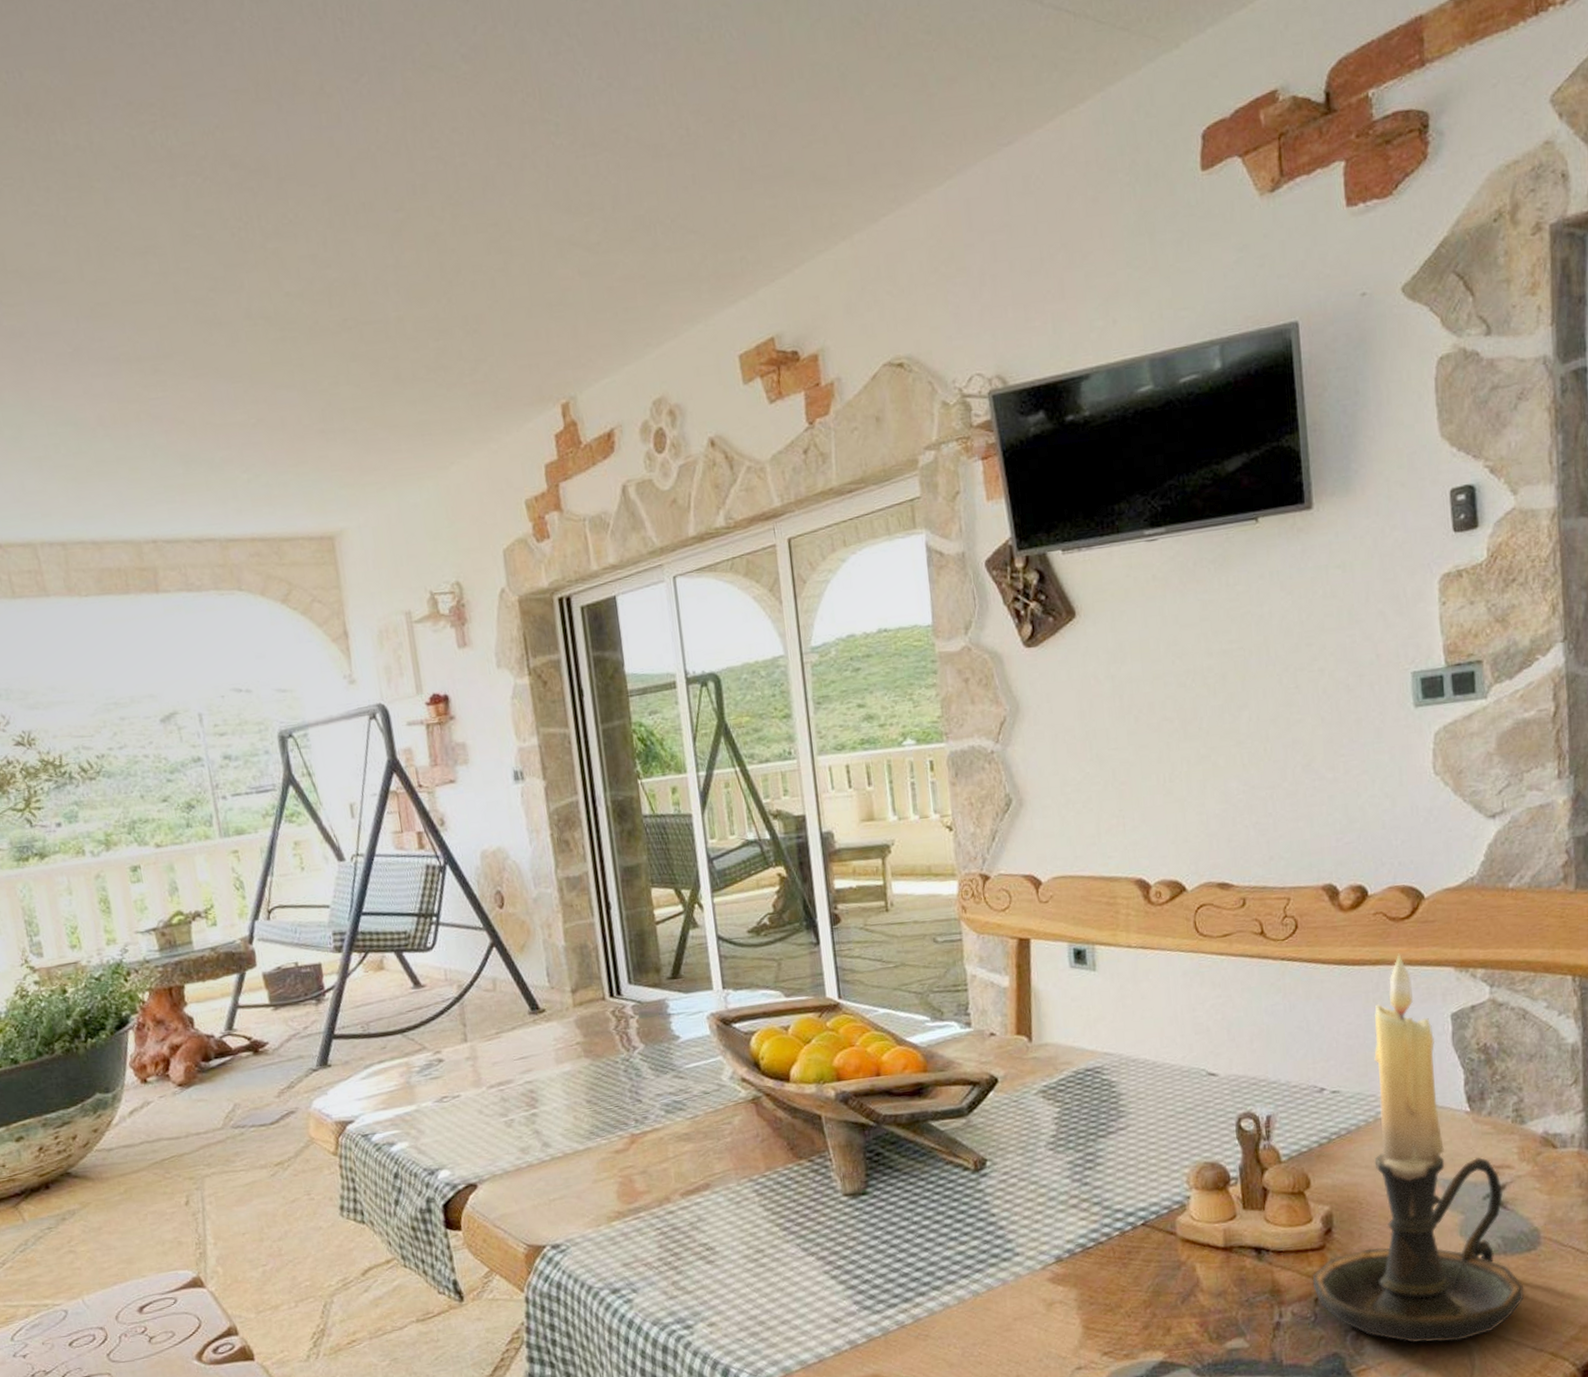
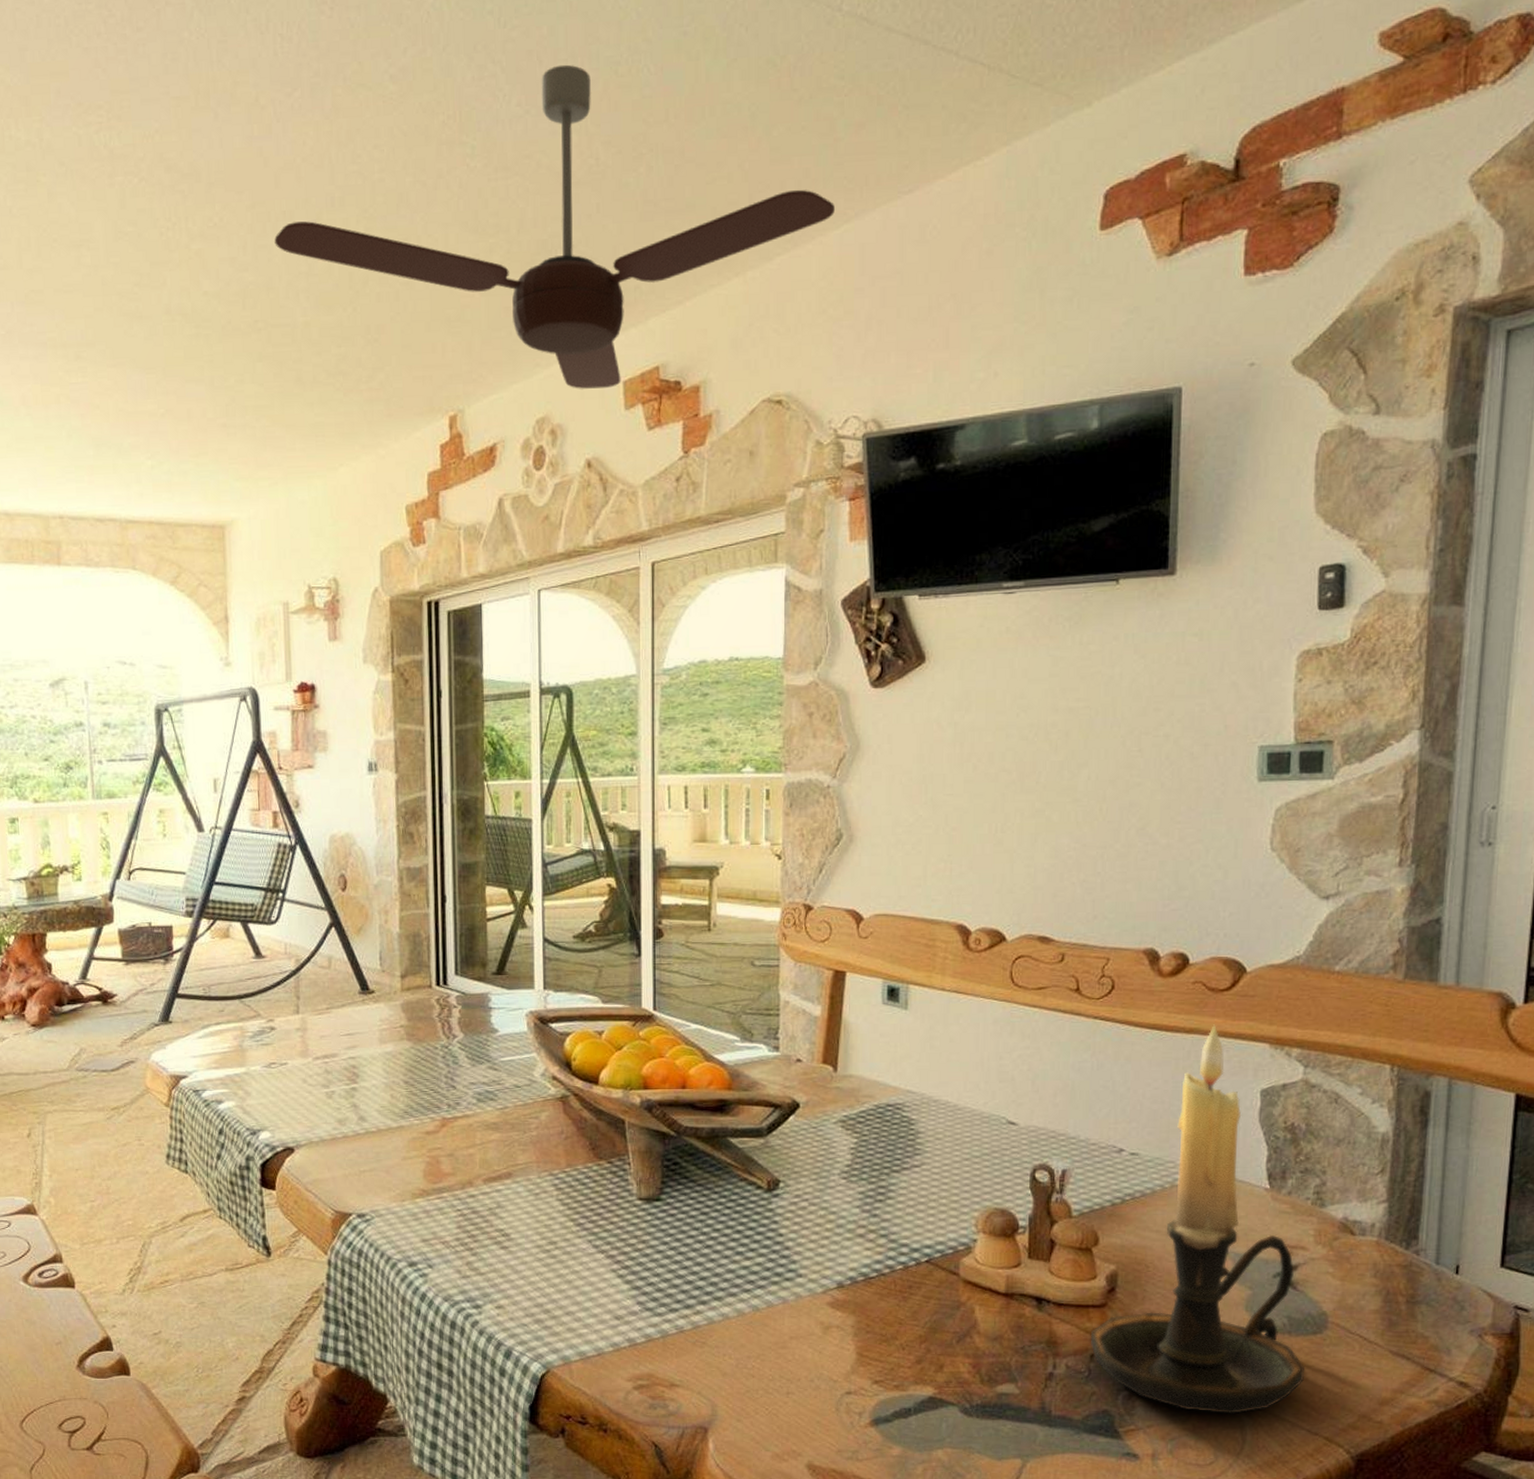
ceiling fan: none [356,34,936,367] -> present [274,64,835,389]

